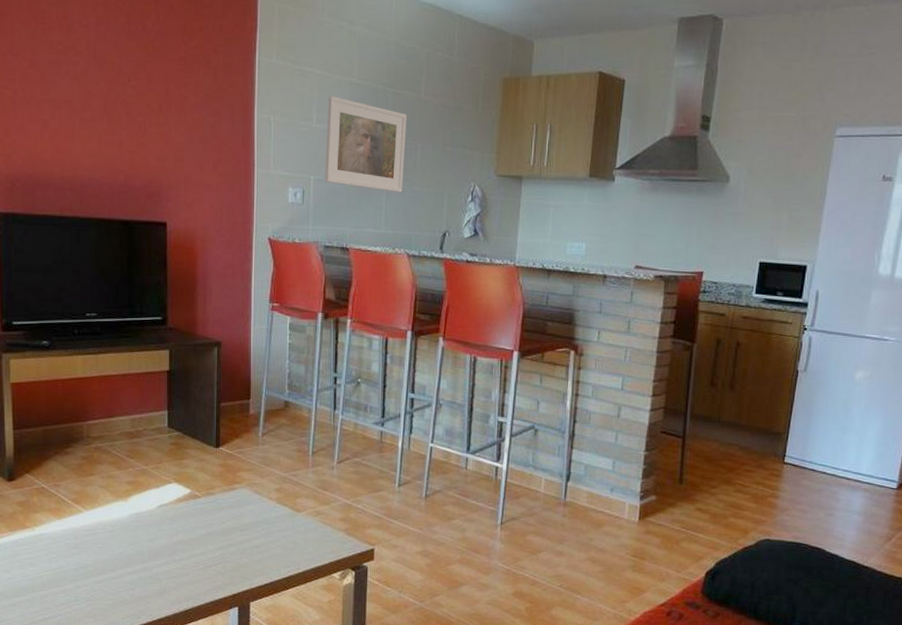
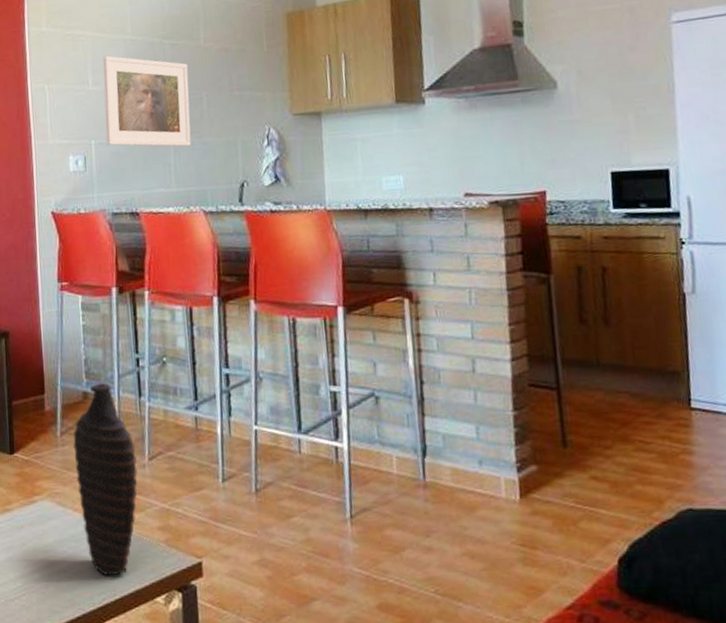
decorative vase: none [272,395,327,554] -> present [73,383,137,576]

